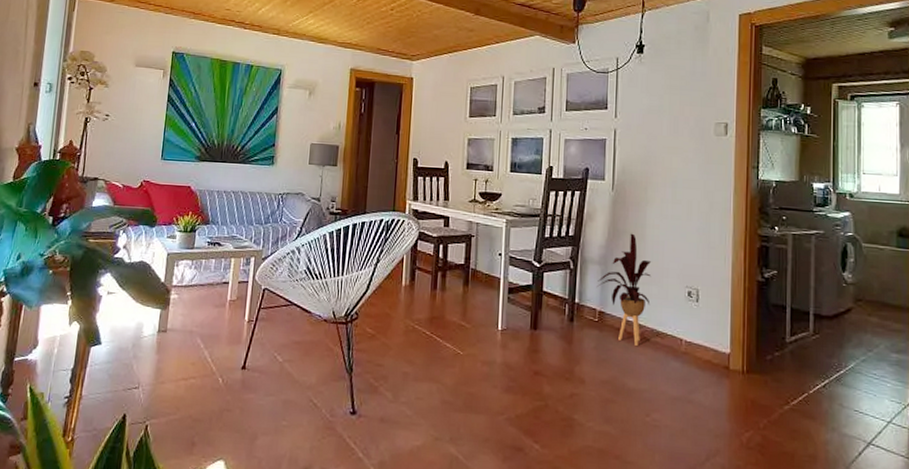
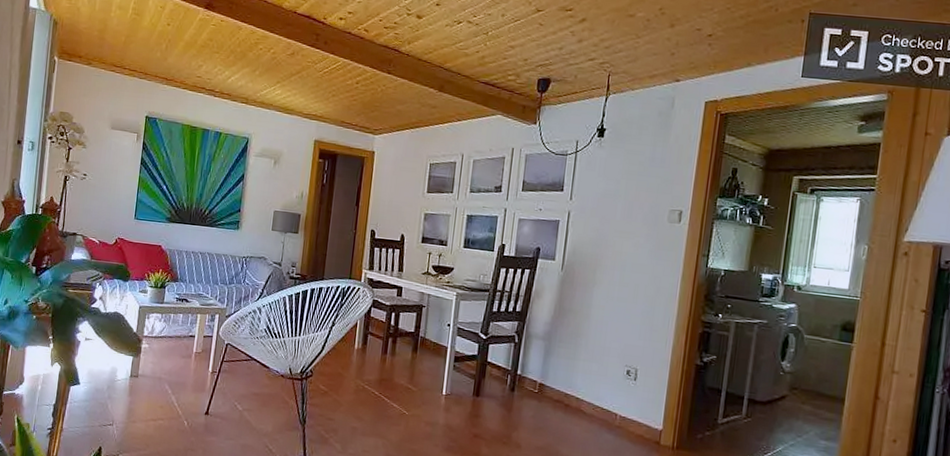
house plant: present [596,233,652,346] -> none [538,312,595,417]

